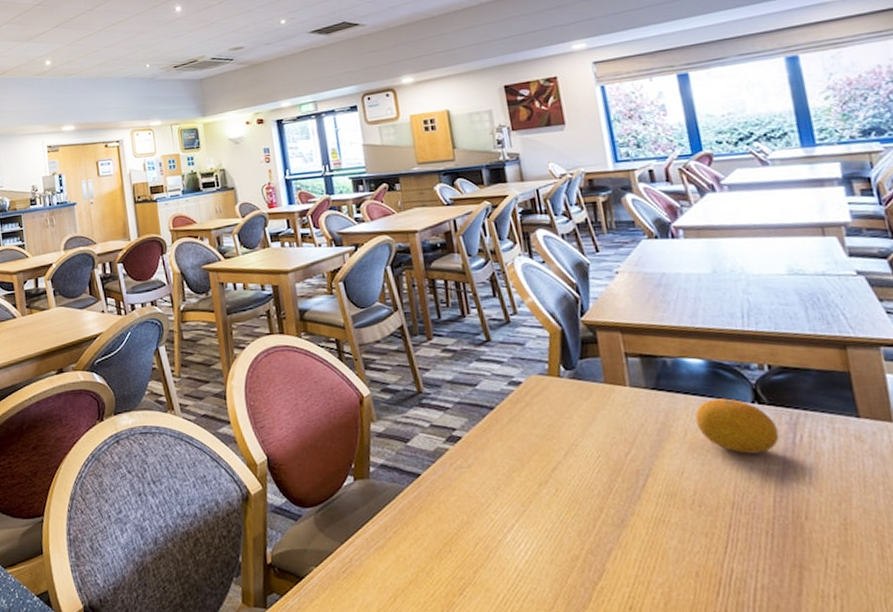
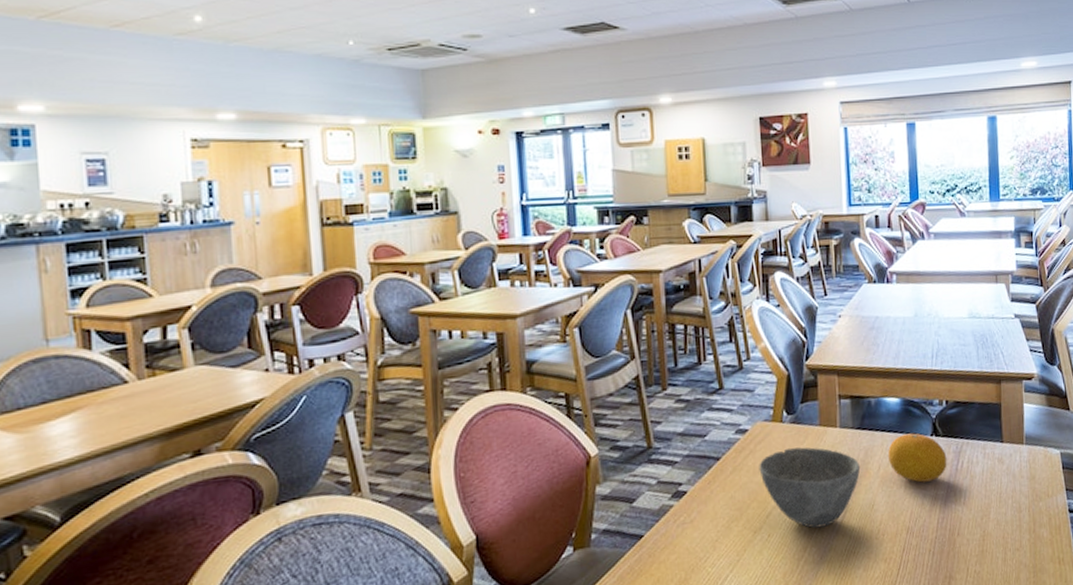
bowl: none [537,403,662,489] -> present [759,447,861,529]

